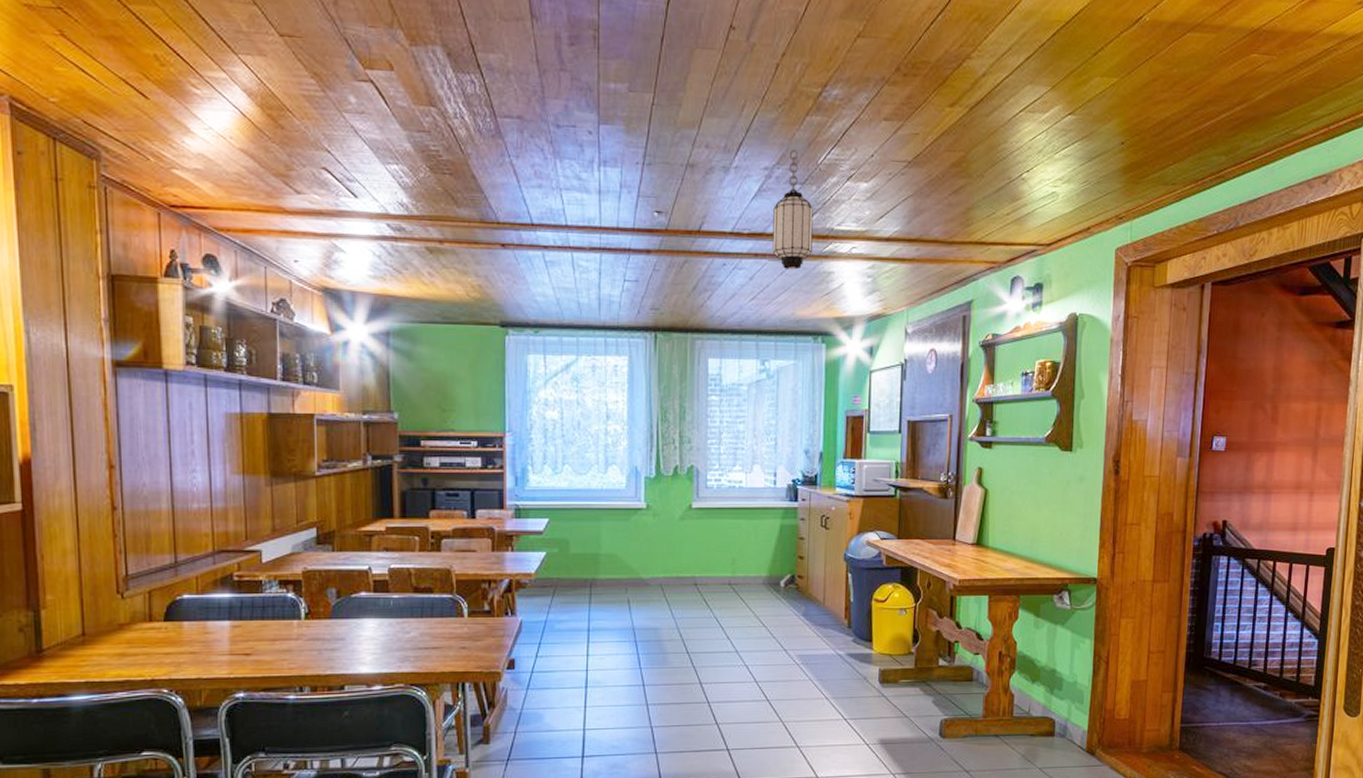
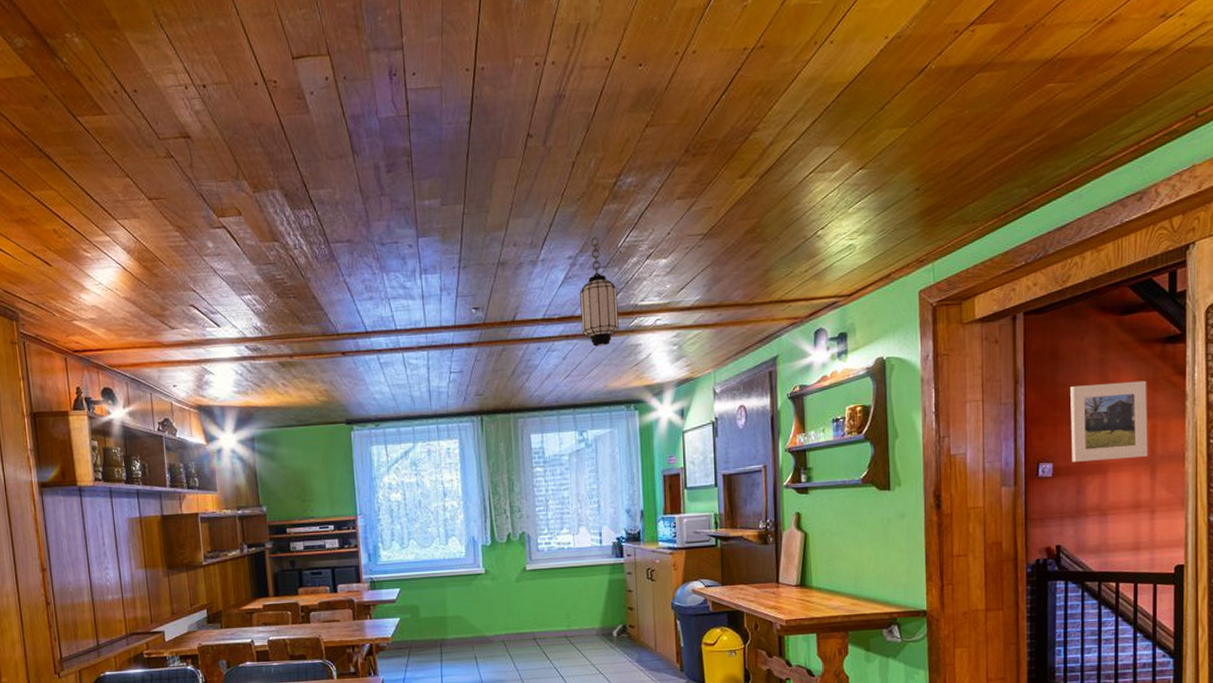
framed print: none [1244,361,1317,439] -> present [1070,380,1148,462]

